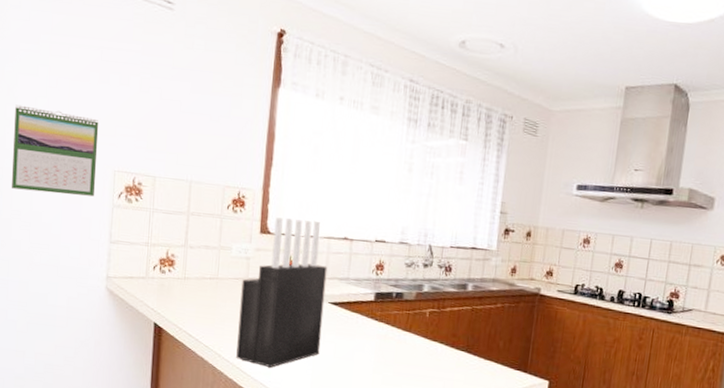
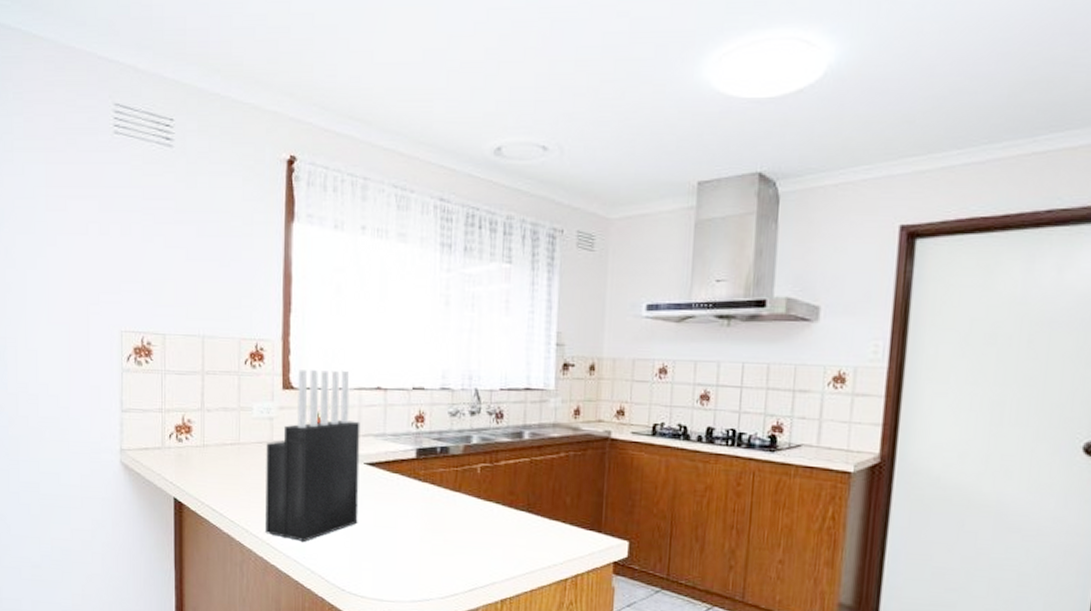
calendar: present [11,104,99,197] -> none [14,267,103,362]

